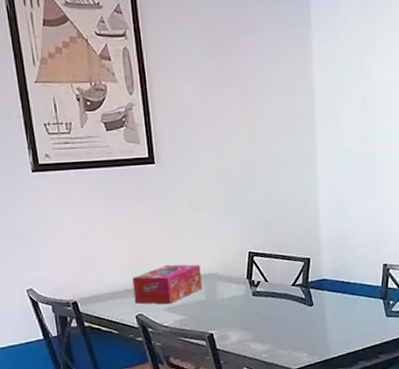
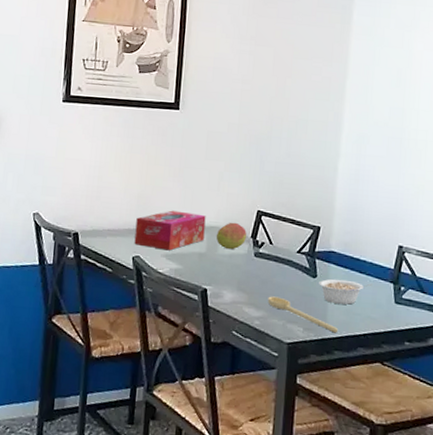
fruit: none [213,266,243,294] -> present [216,222,247,250]
spoon: none [271,329,339,353] -> present [267,296,339,333]
legume: none [316,302,364,327] -> present [319,279,373,305]

